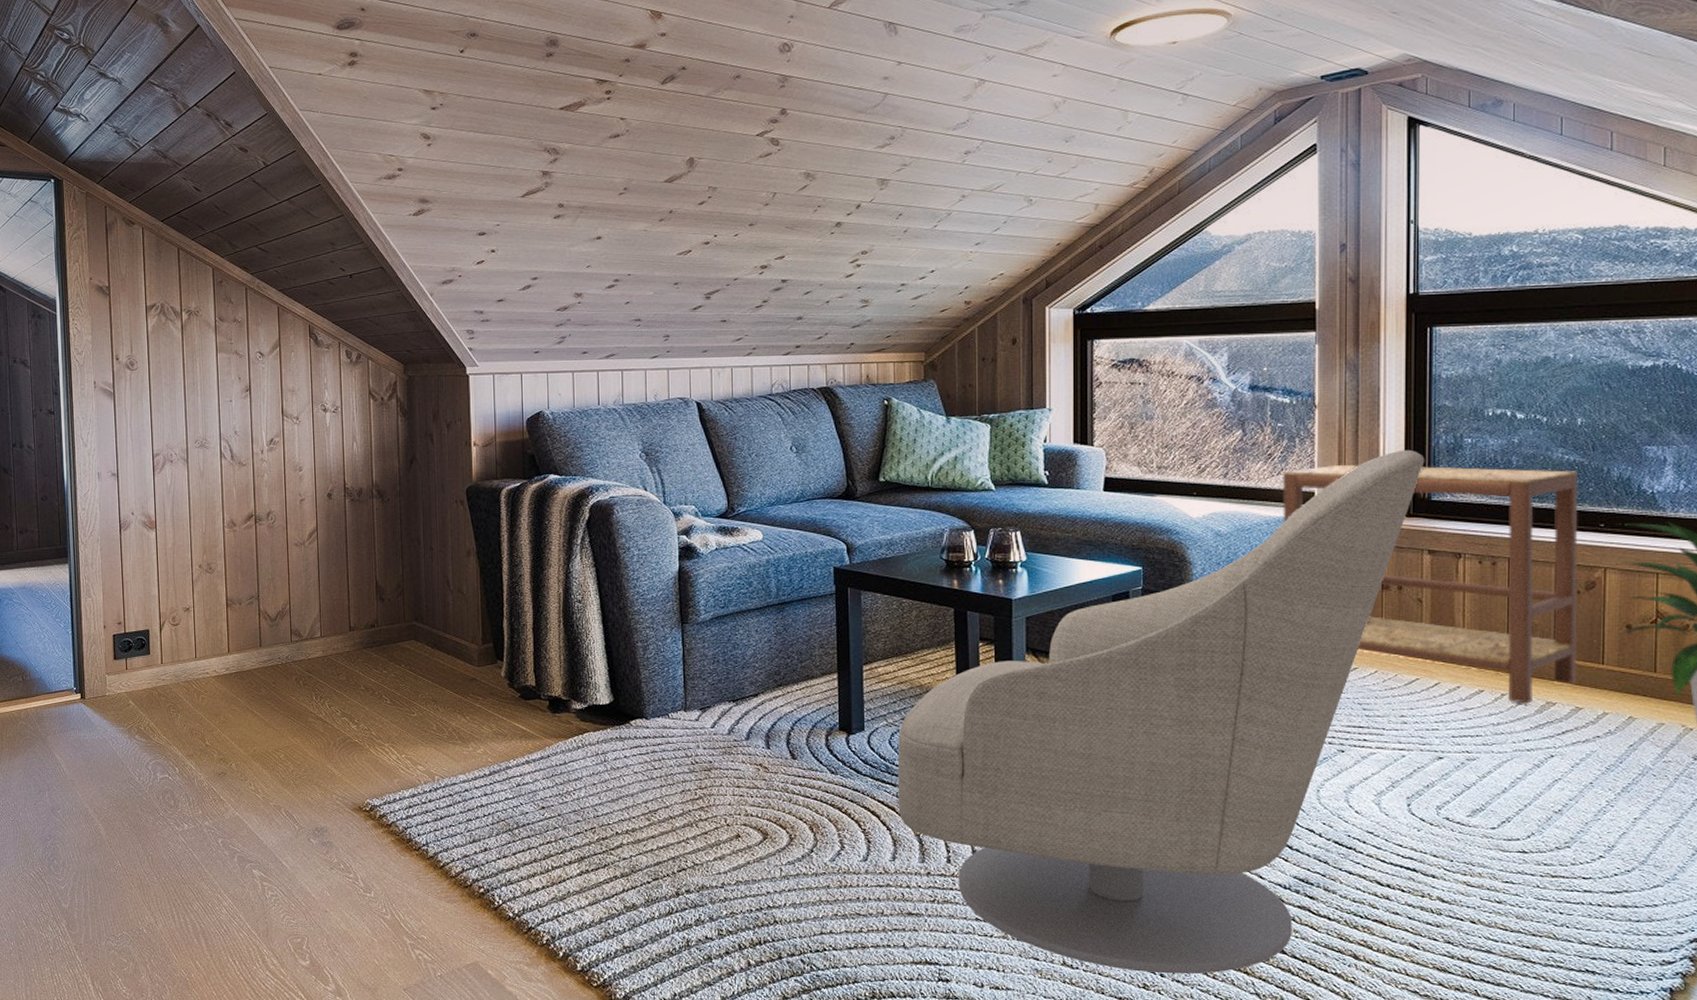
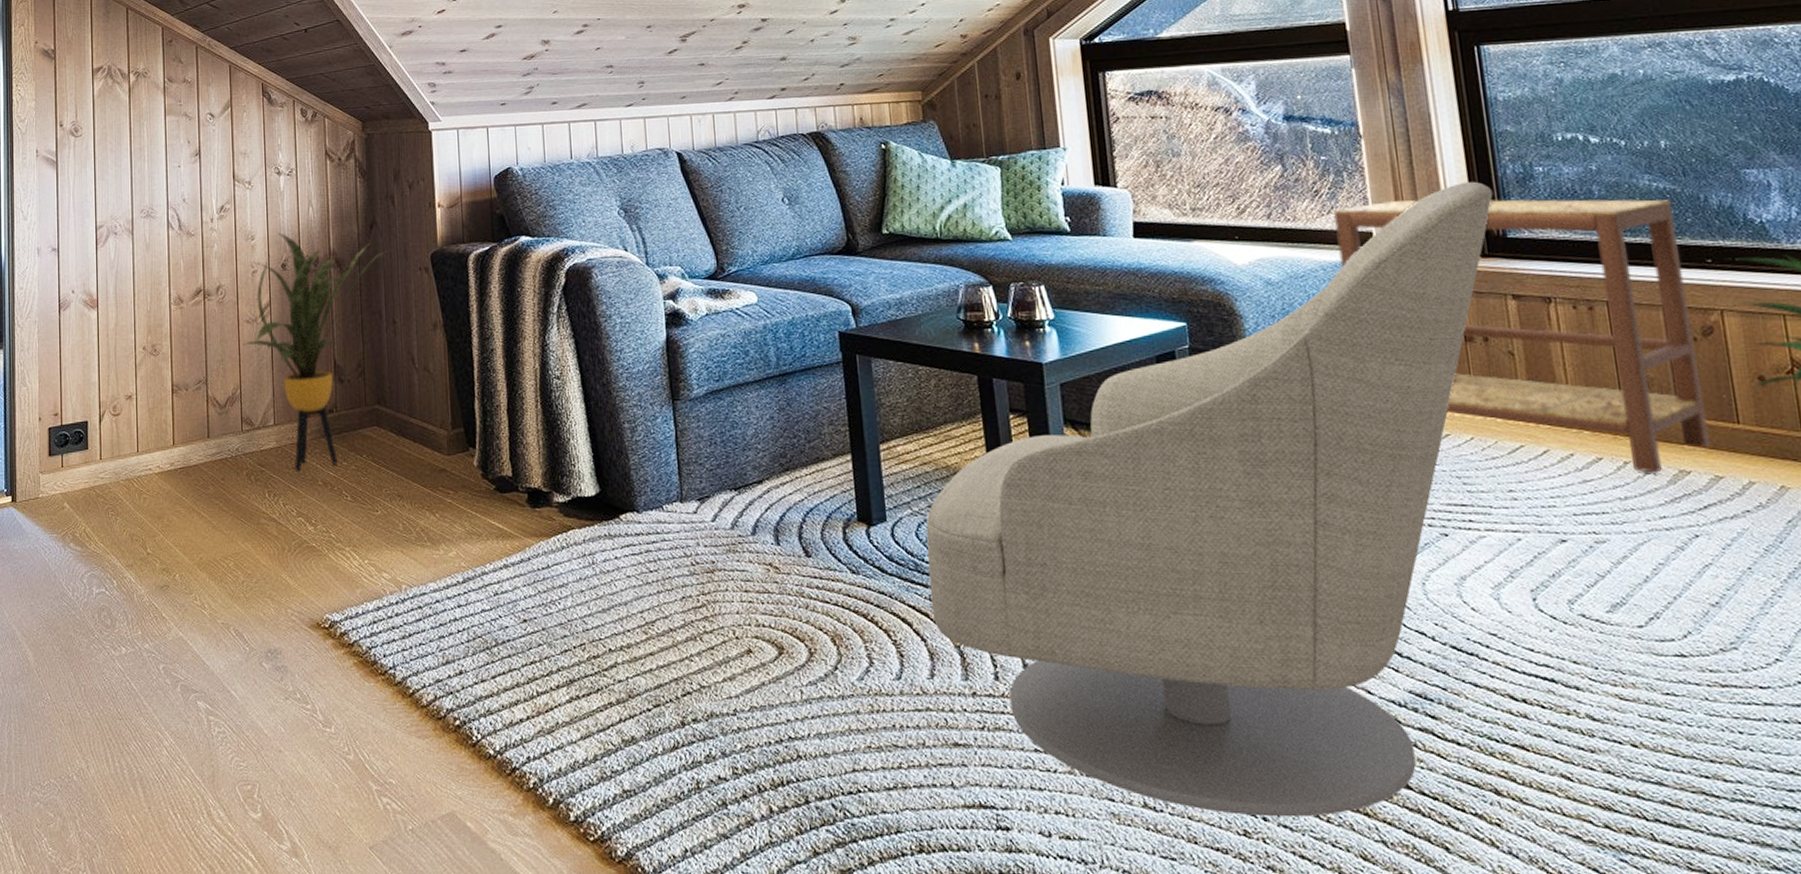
house plant: none [289,465,429,678] -> present [240,233,390,472]

